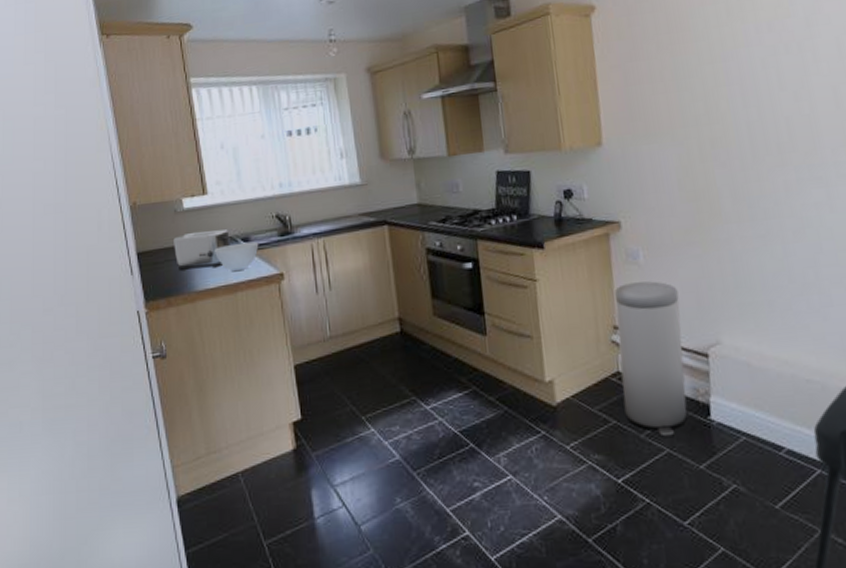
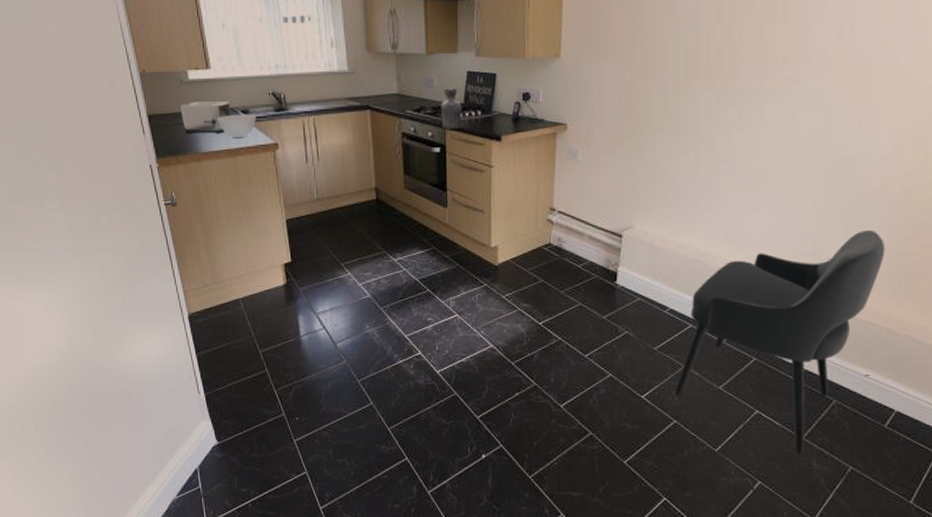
ceramic jug: none [468,190,496,241] -> present [440,87,462,130]
pedal bin: present [614,281,688,437] -> none [551,175,606,294]

